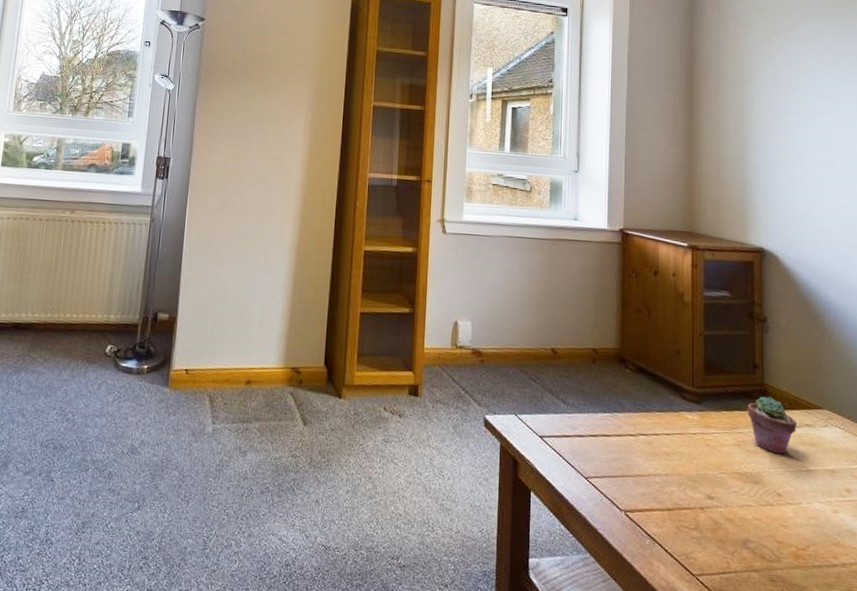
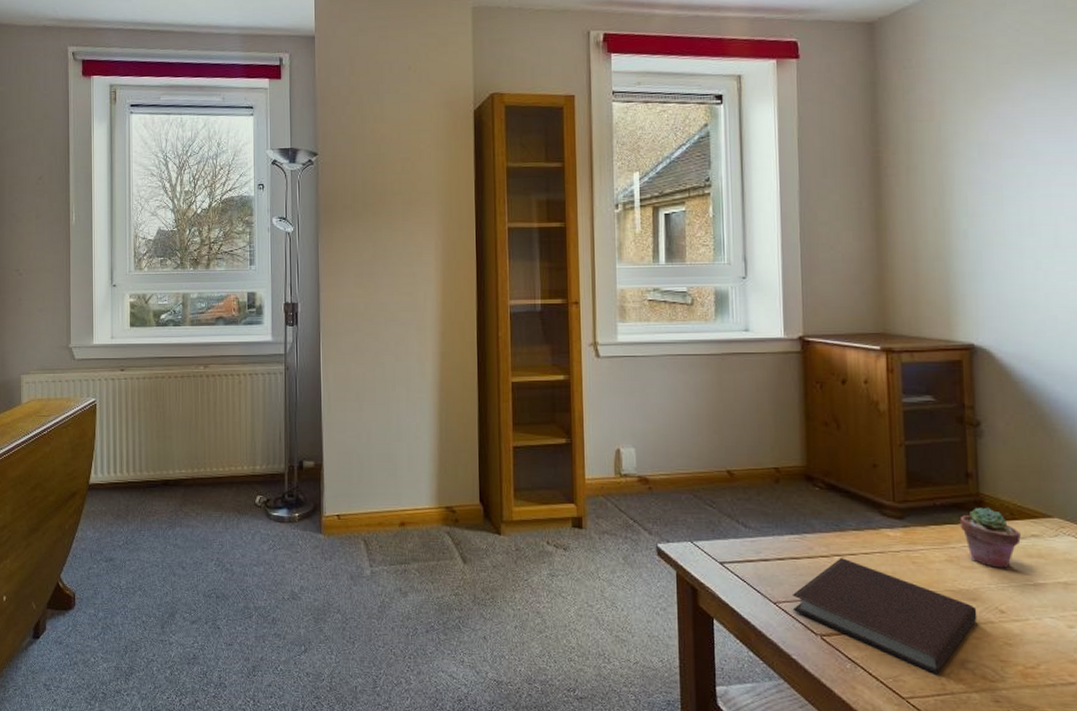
notebook: none [601,437,759,553] -> present [792,558,977,674]

